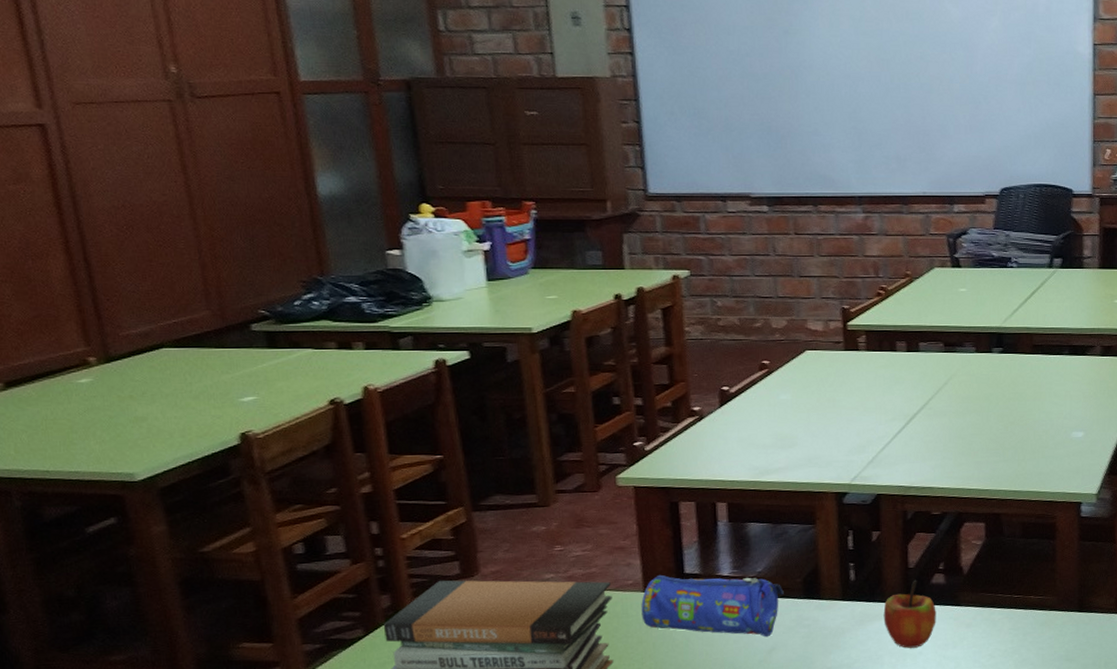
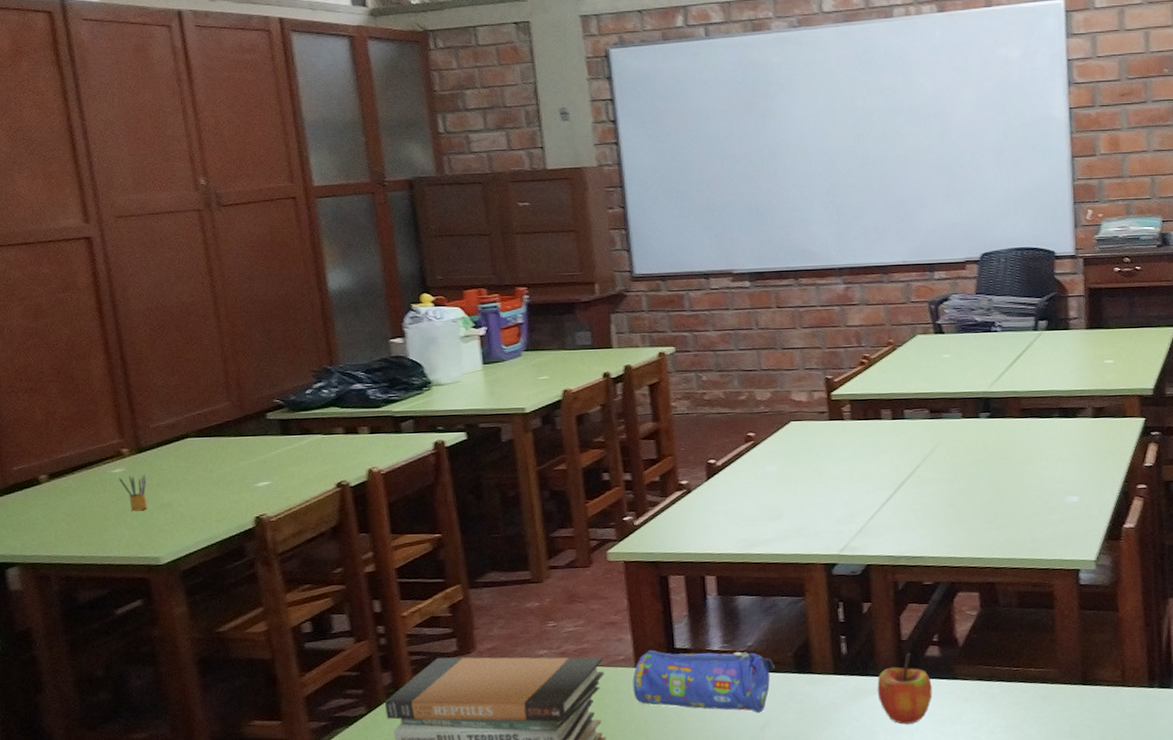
pencil box: none [85,385,120,425] -> present [118,474,148,512]

